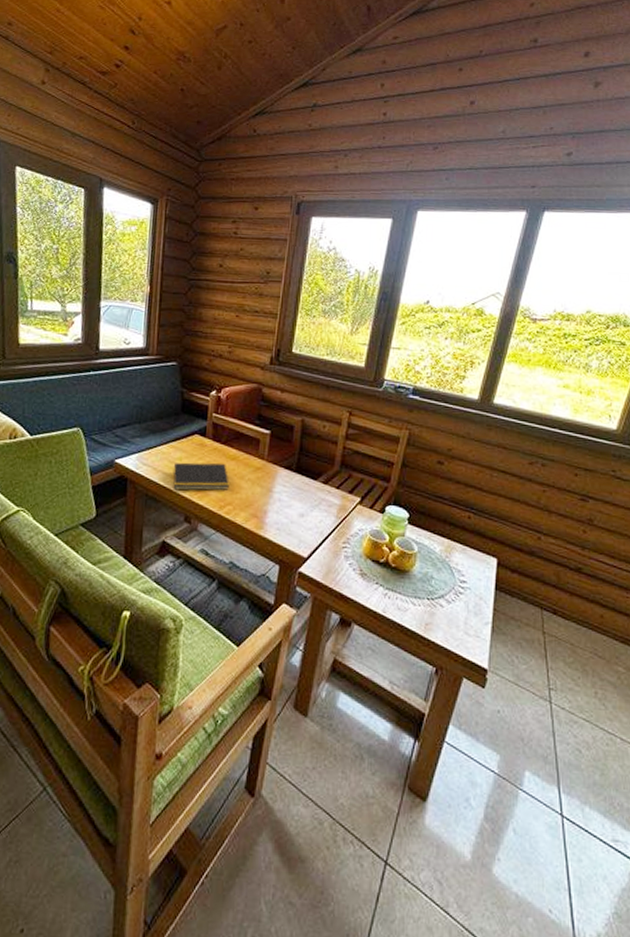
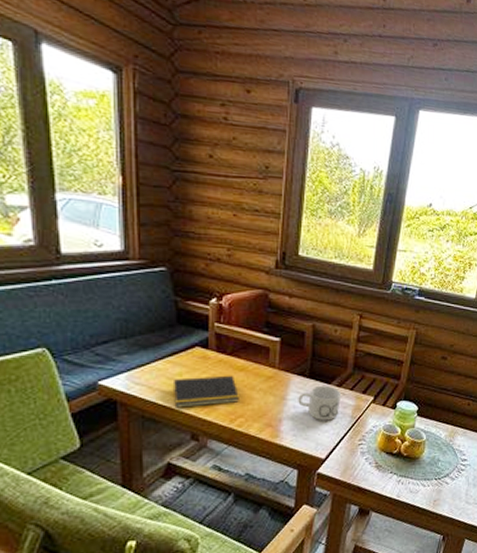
mug: none [283,480,326,518] -> present [298,385,341,421]

